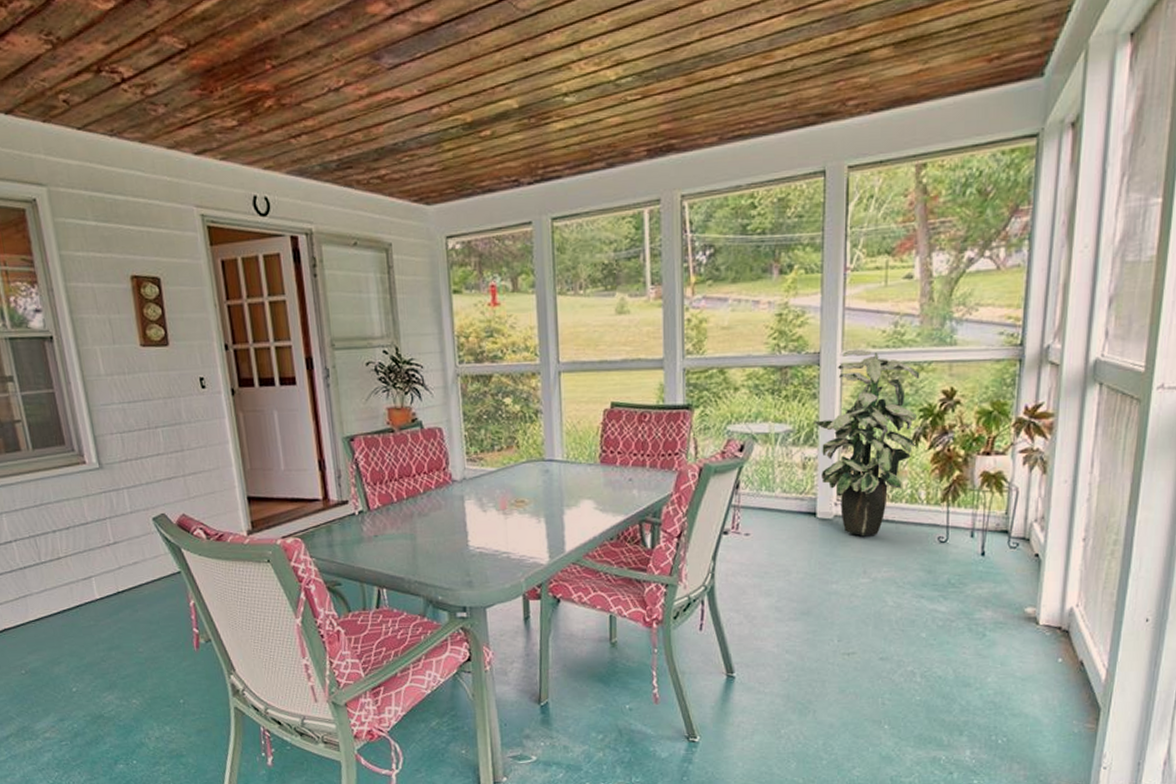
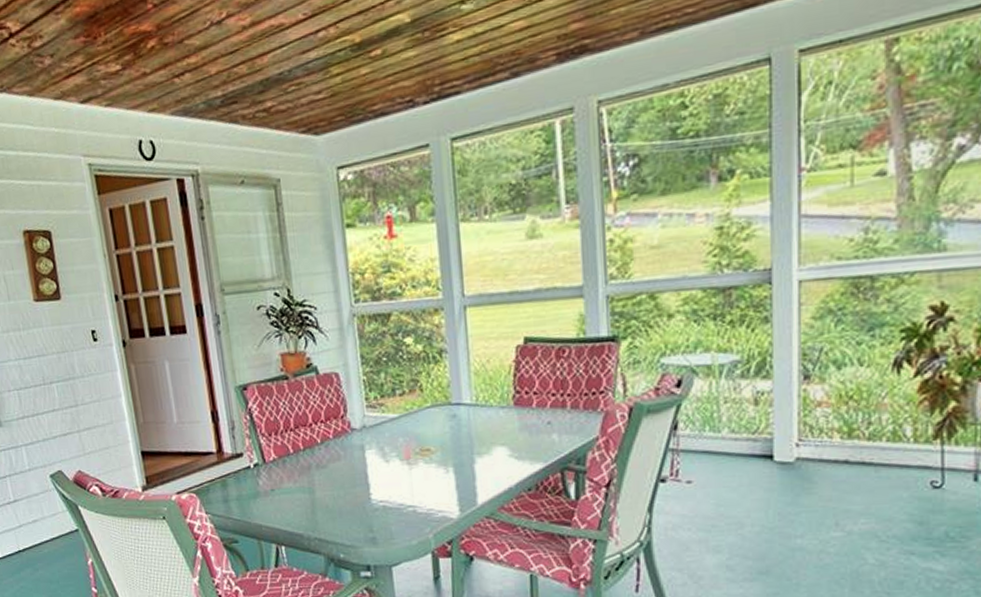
indoor plant: present [814,349,920,537] -> none [766,261,900,482]

